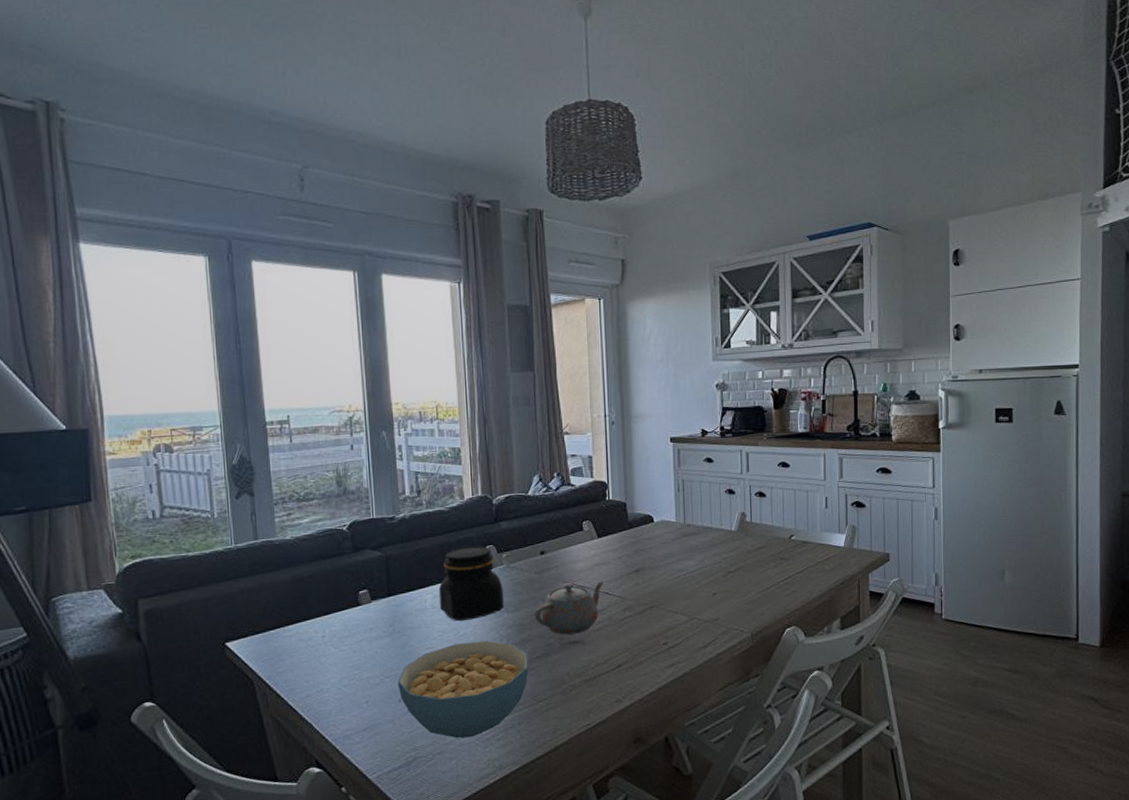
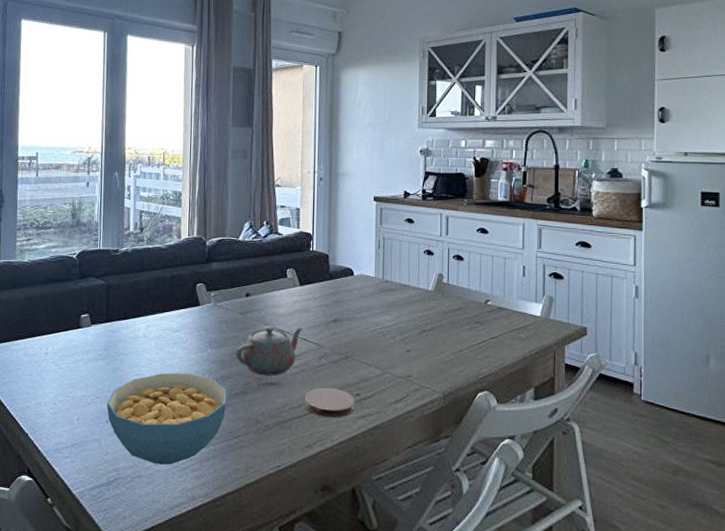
jar: present [438,546,504,622] -> none [150,283,209,353]
coaster: none [610,639,663,671] -> present [304,387,355,418]

